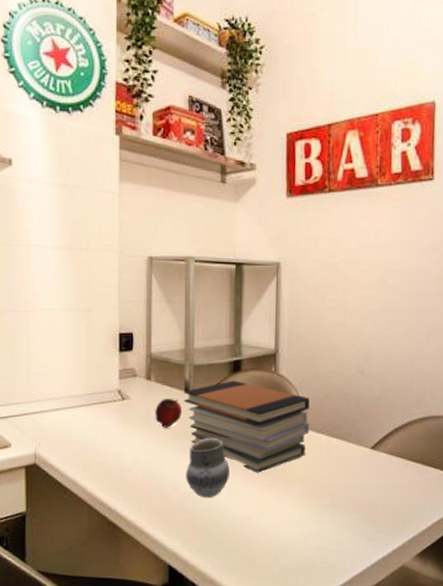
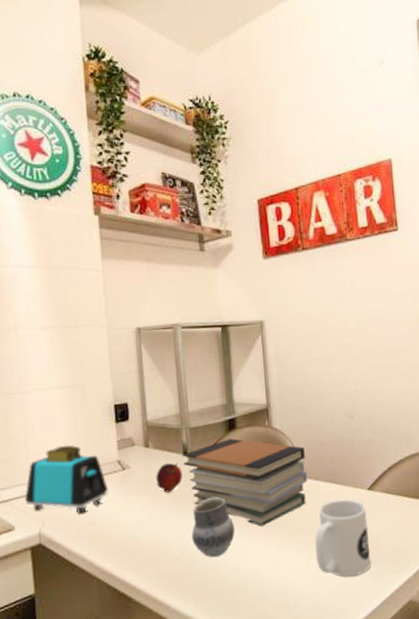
toaster: none [23,368,106,439] -> present [25,445,108,514]
mug: none [310,455,367,534] -> present [315,499,371,577]

